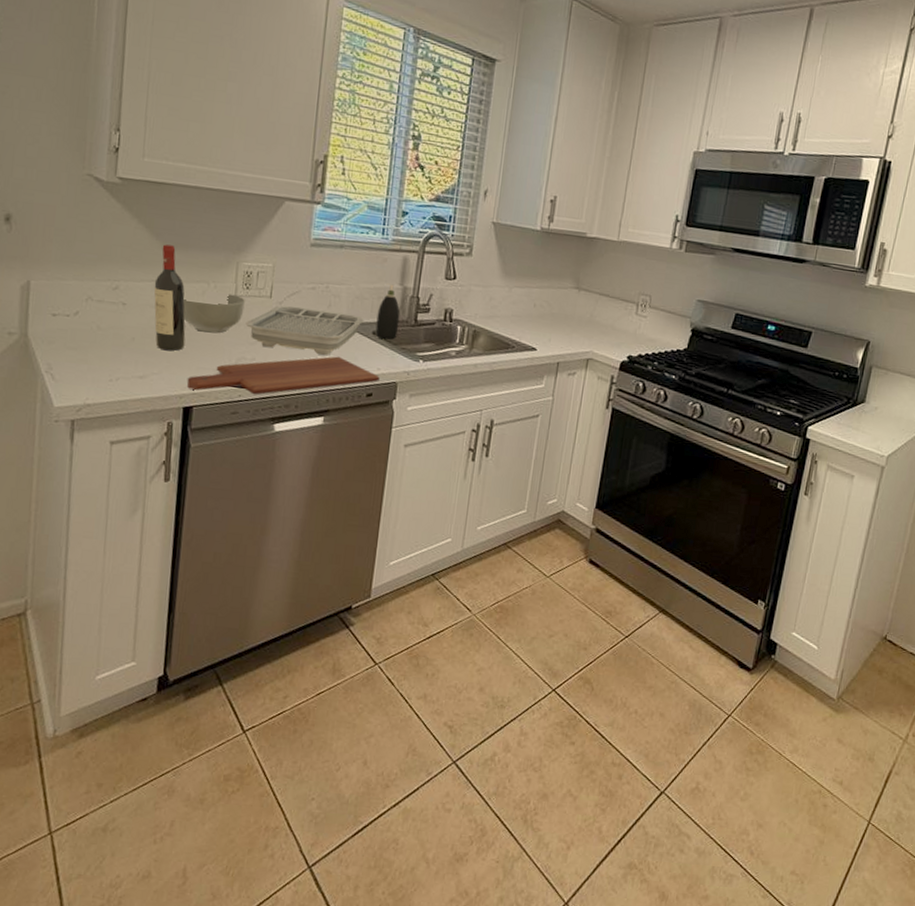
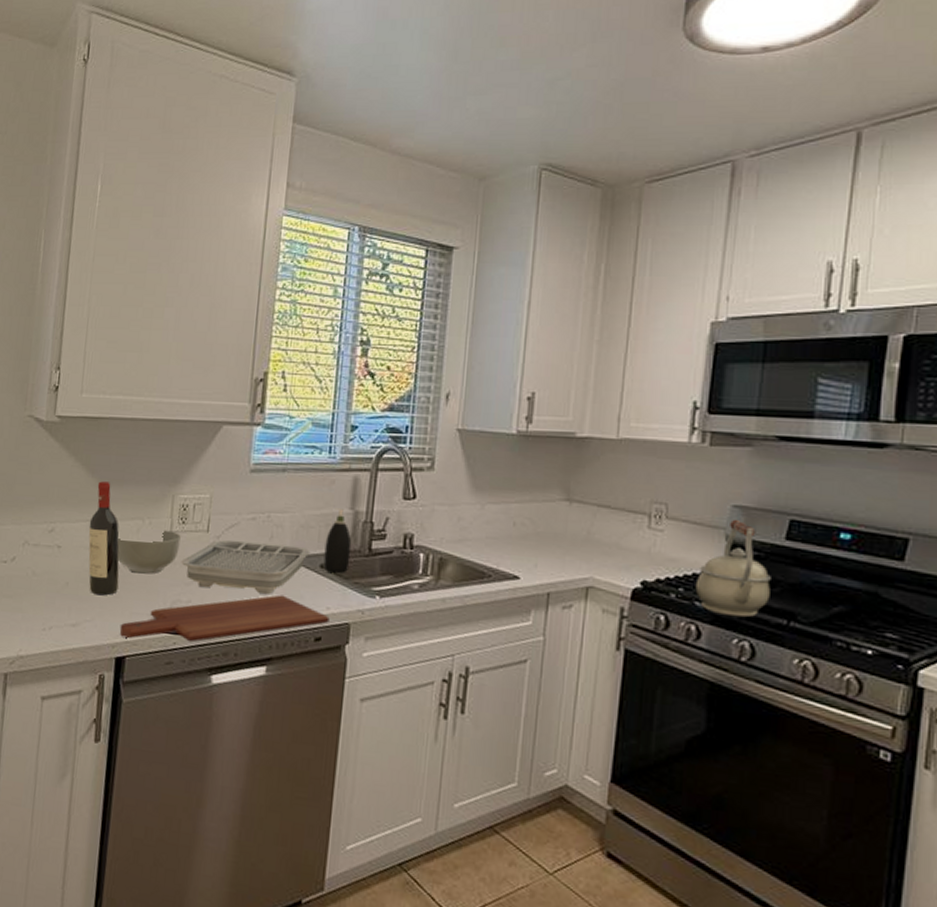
kettle: none [665,310,719,386] -> present [695,519,771,618]

